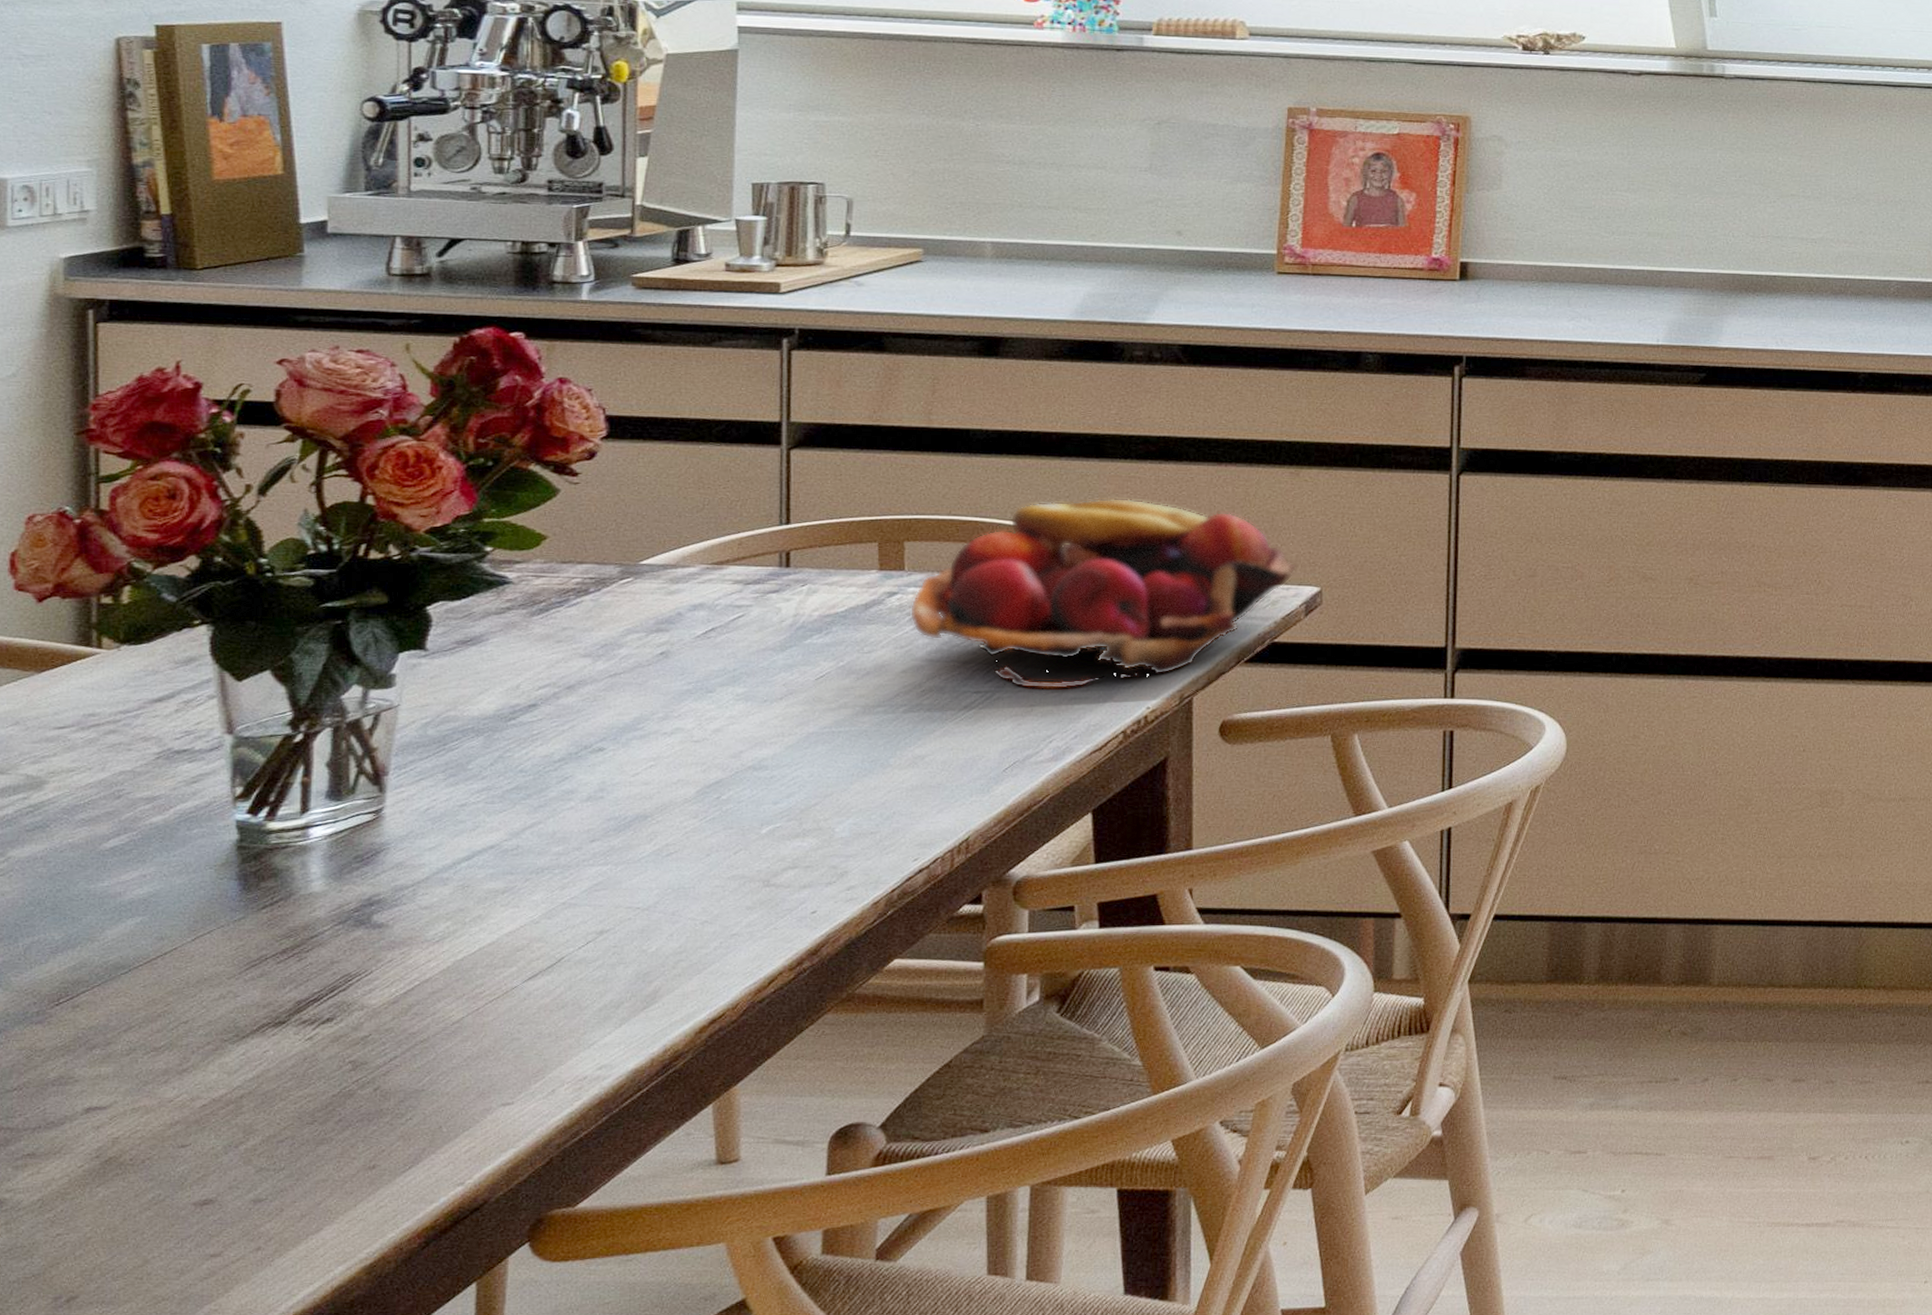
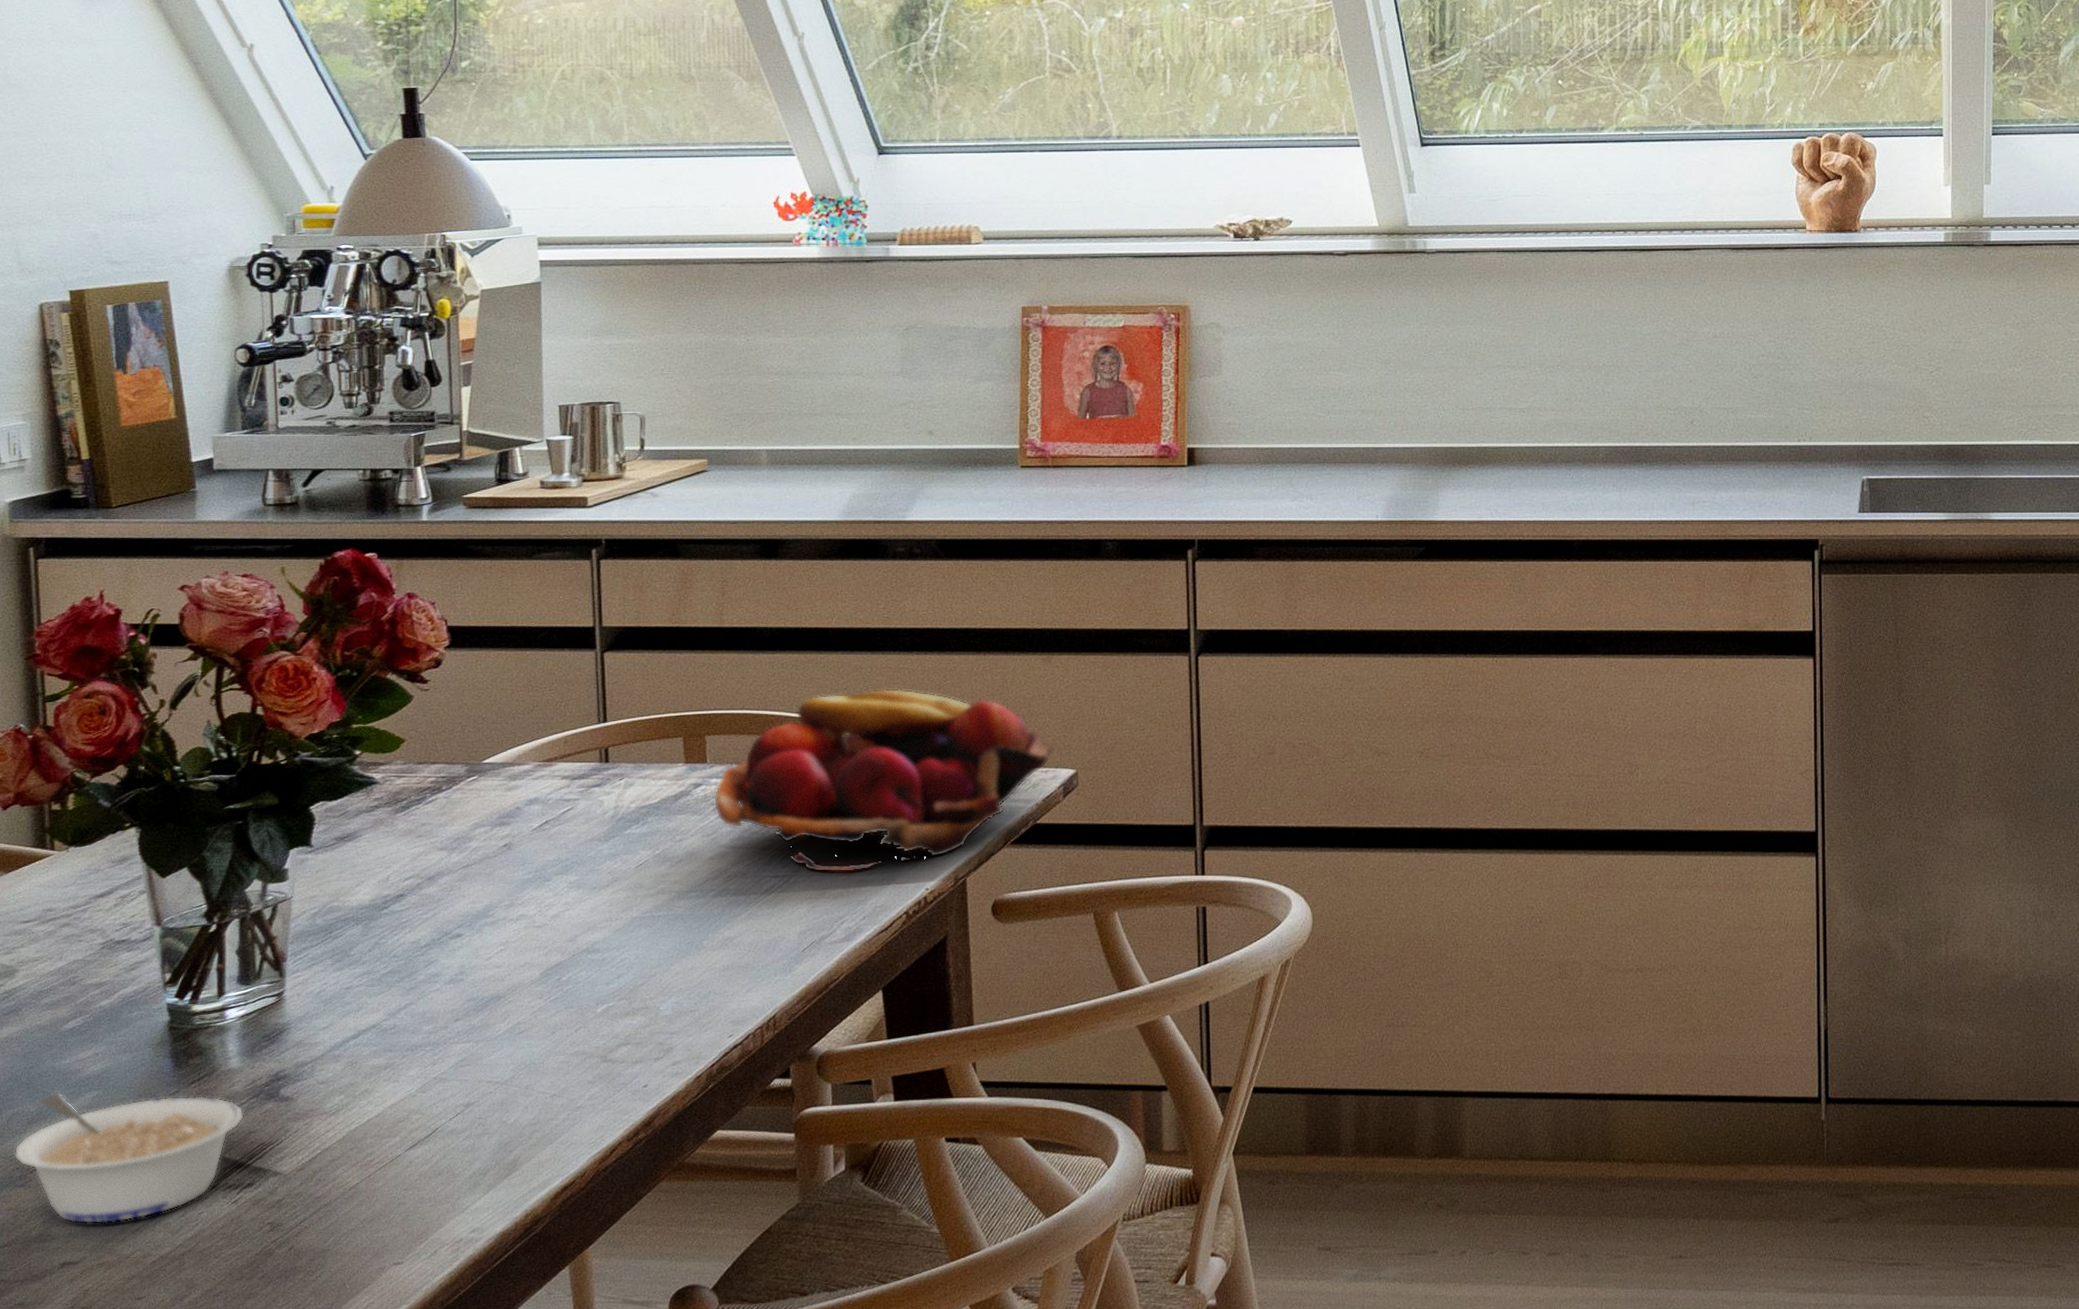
legume: none [31,918,326,1065] -> present [14,1093,244,1224]

